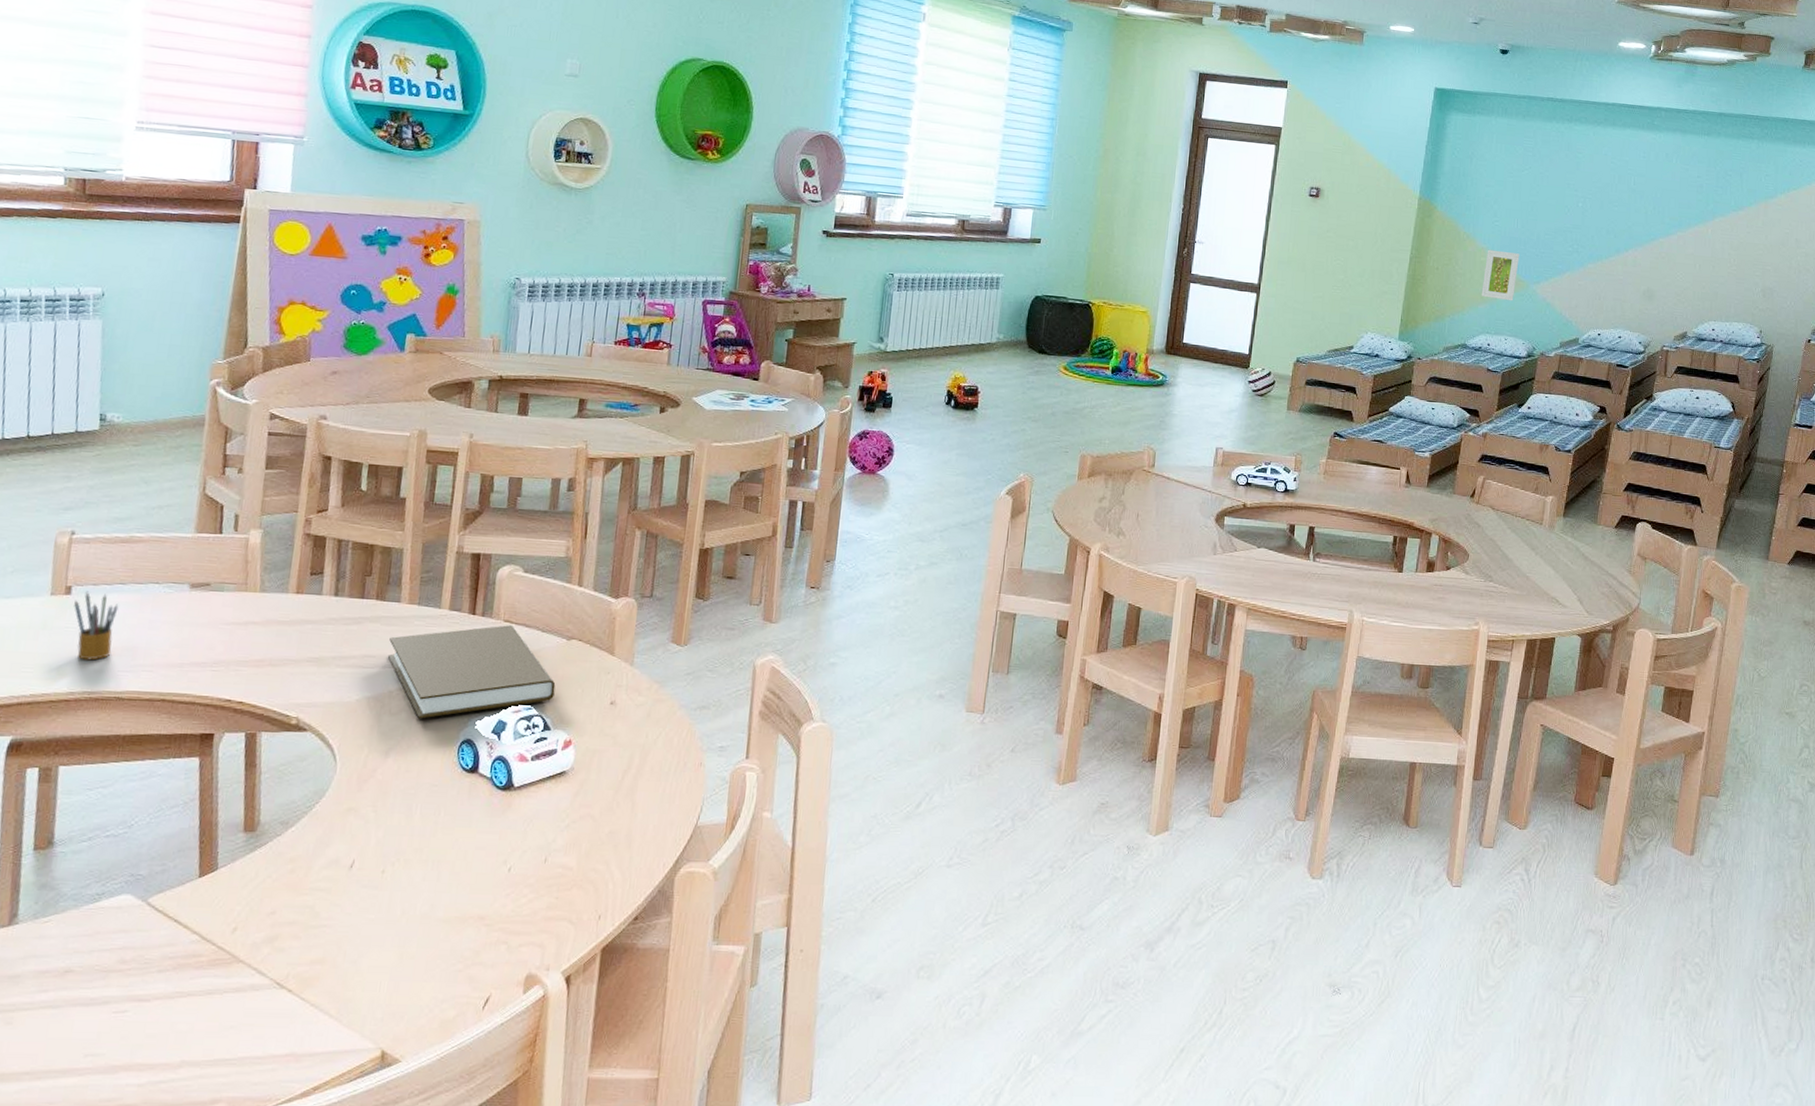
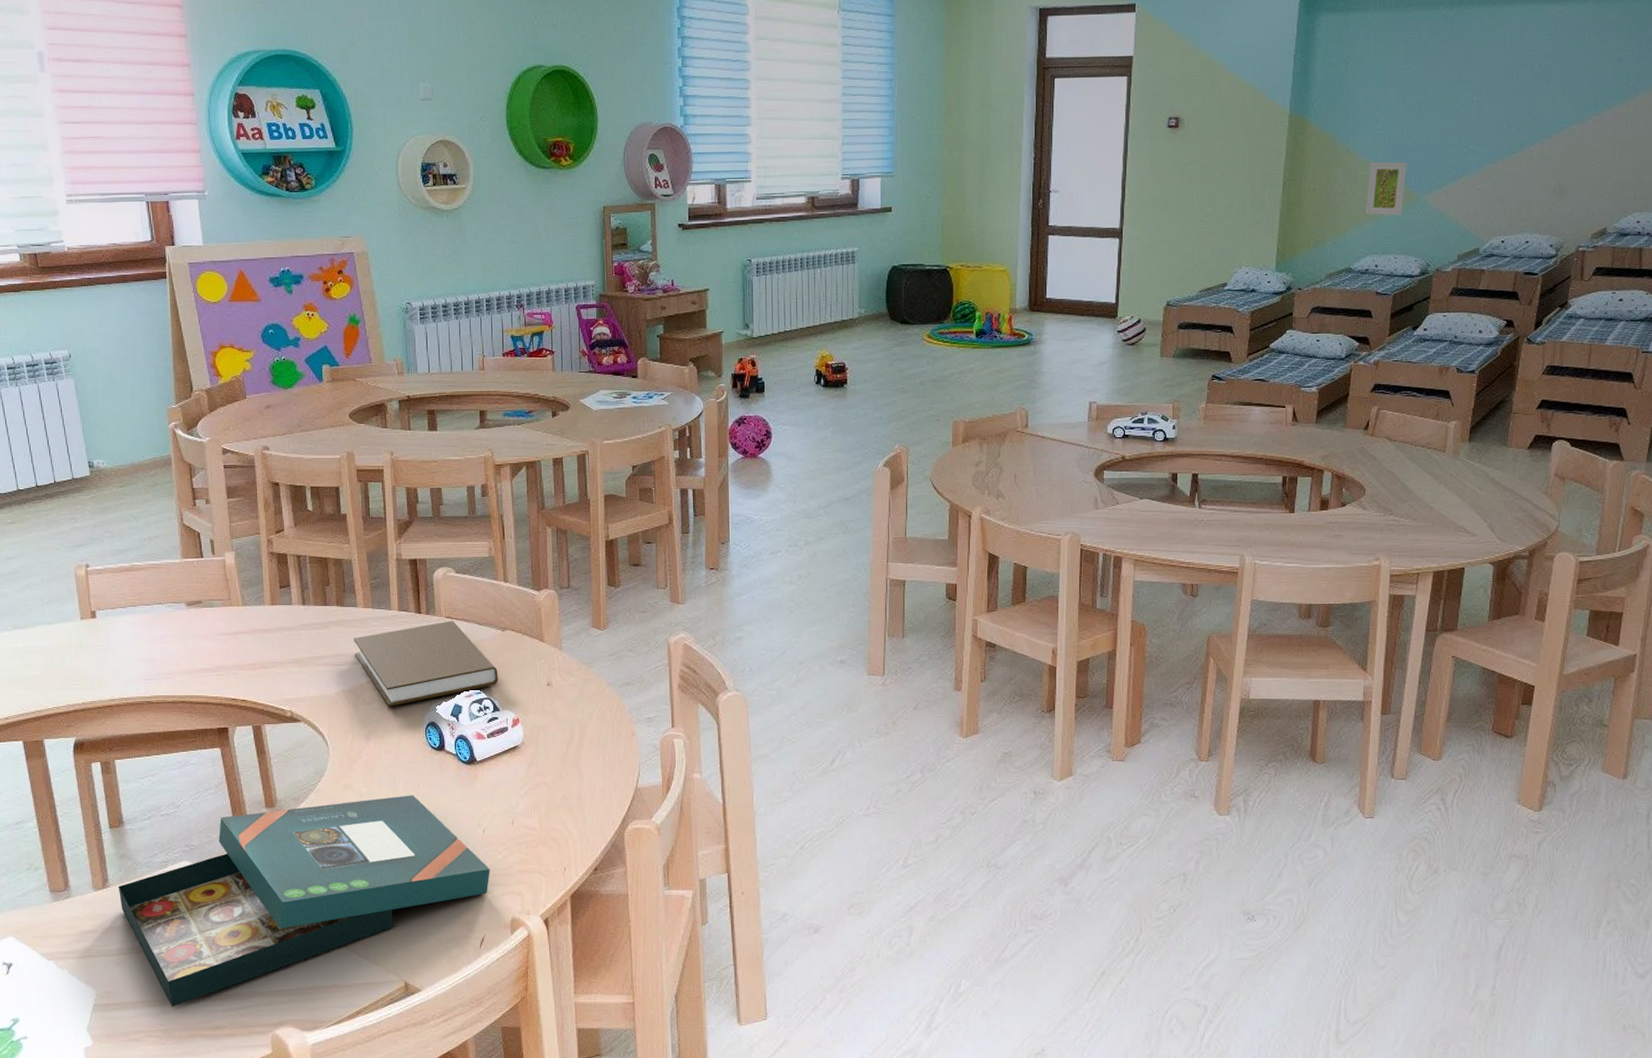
board game: none [27,823,510,1079] -> present [119,795,490,1007]
pencil box: present [74,591,119,661] -> none [100,614,136,672]

